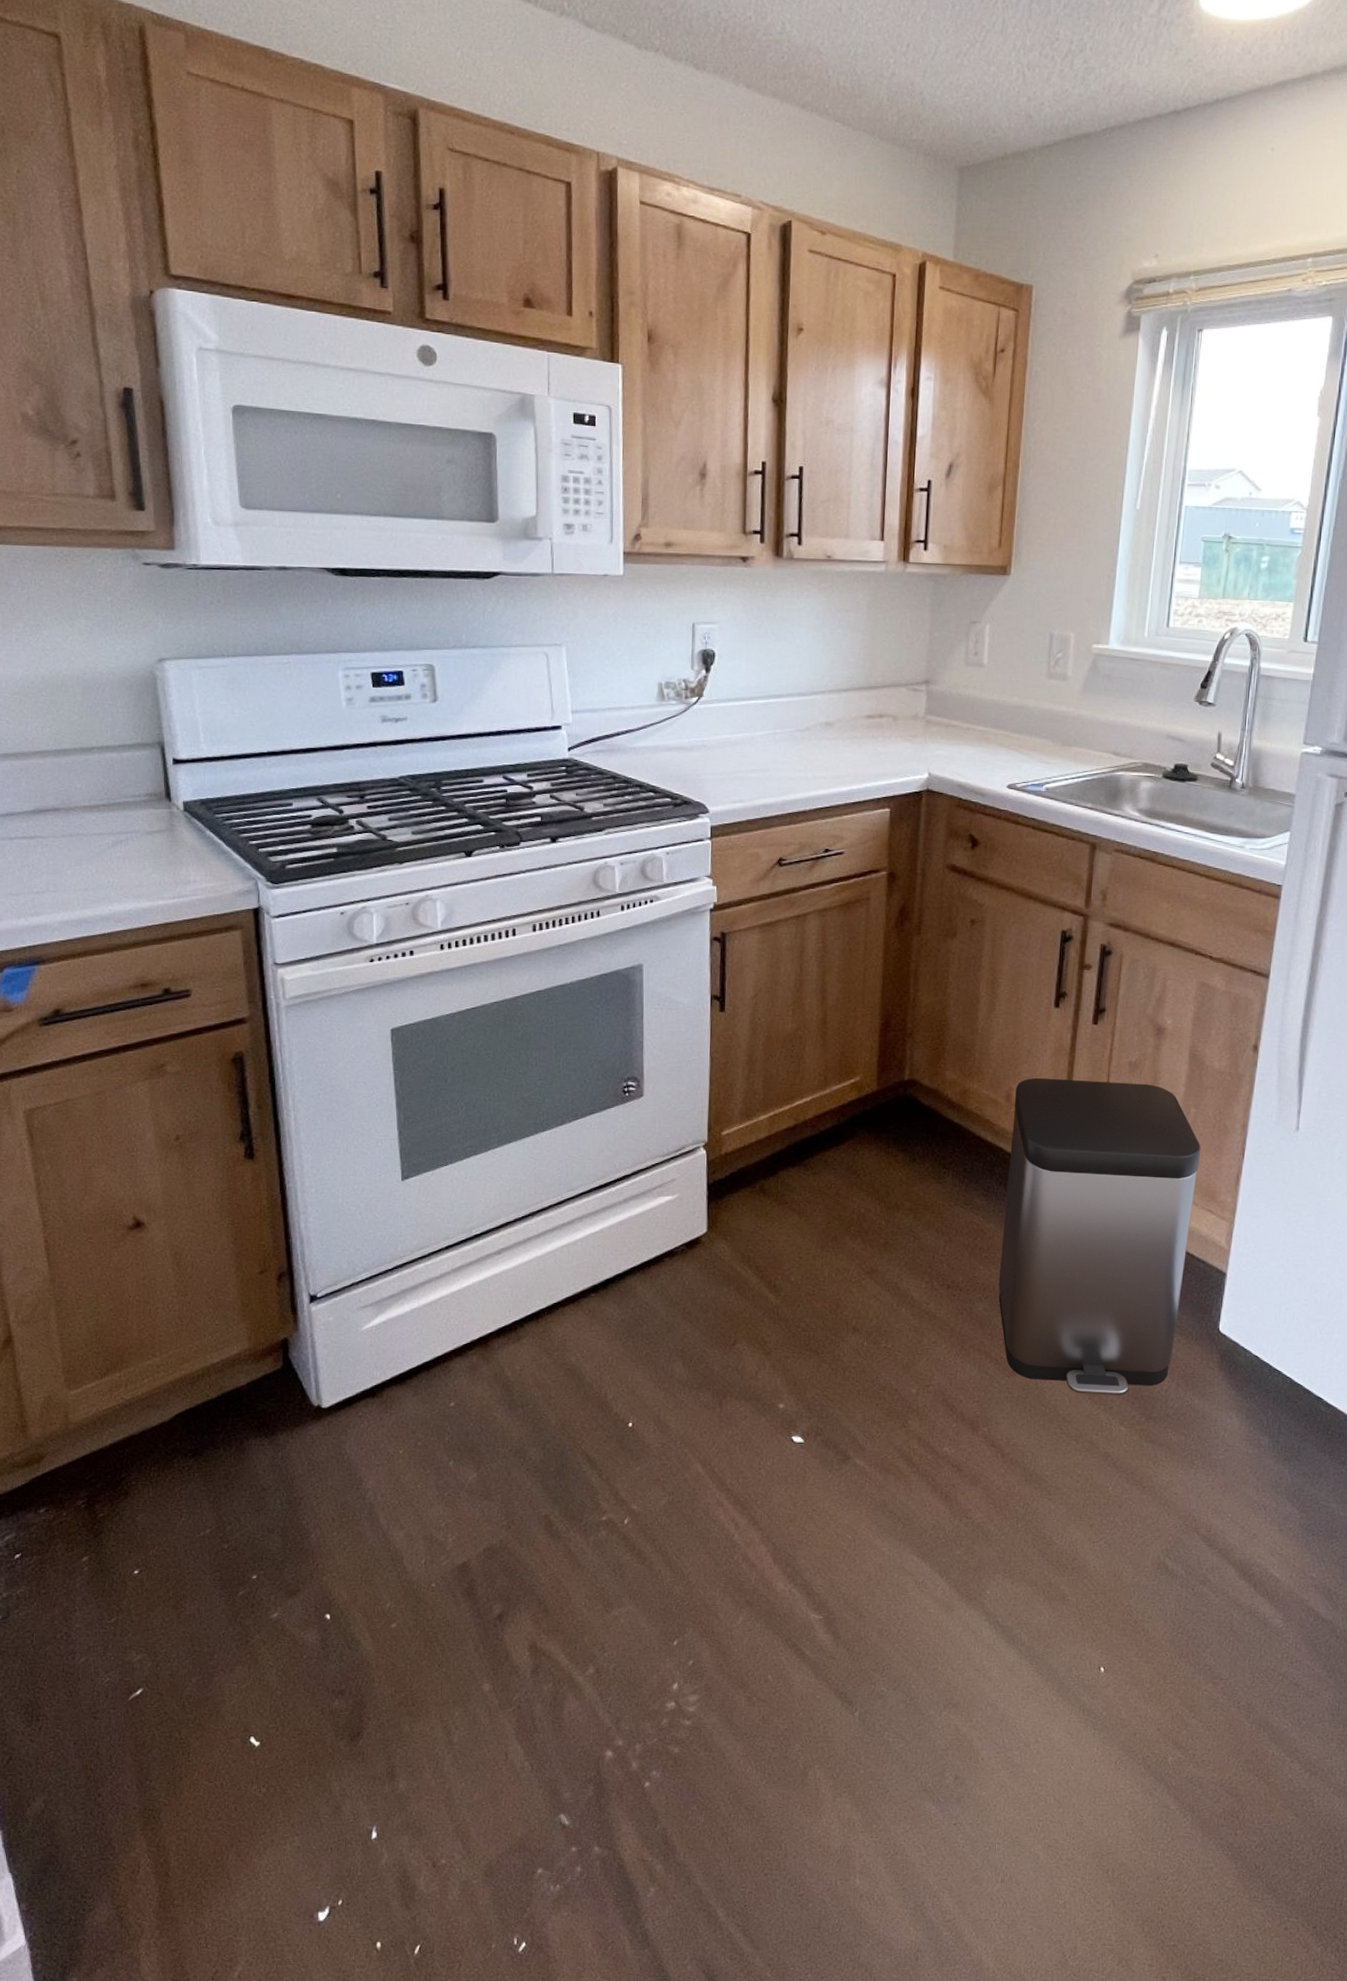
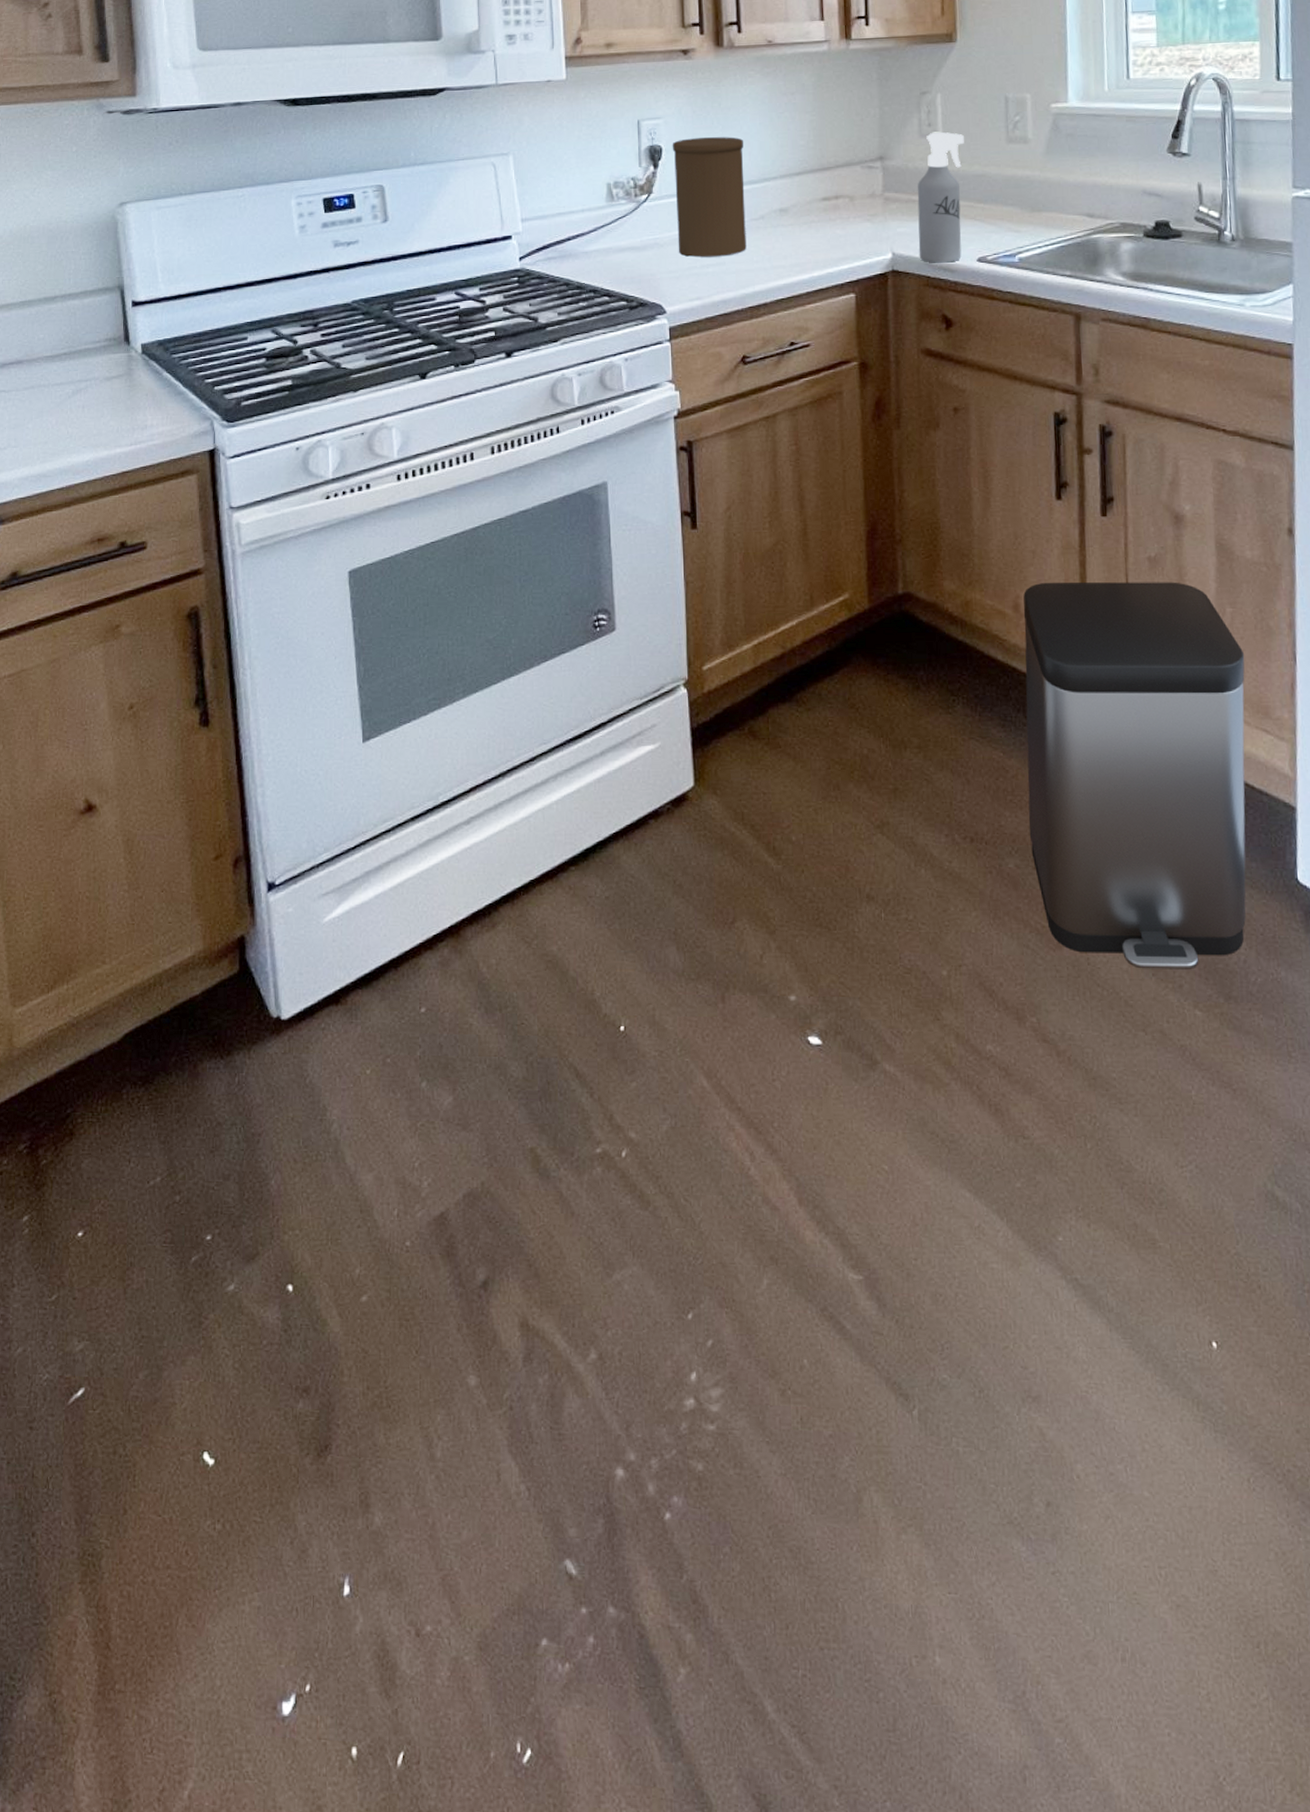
canister: none [724,646,795,764] -> present [672,137,747,258]
spray bottle: none [953,661,1007,787] -> present [917,131,964,263]

